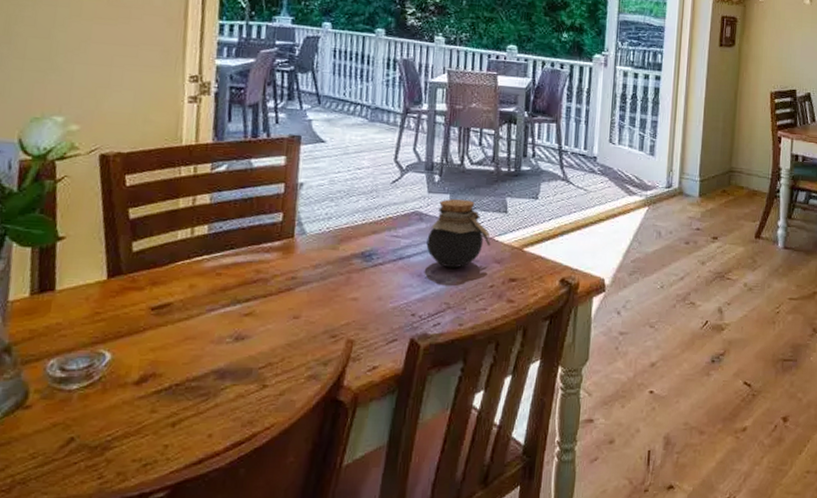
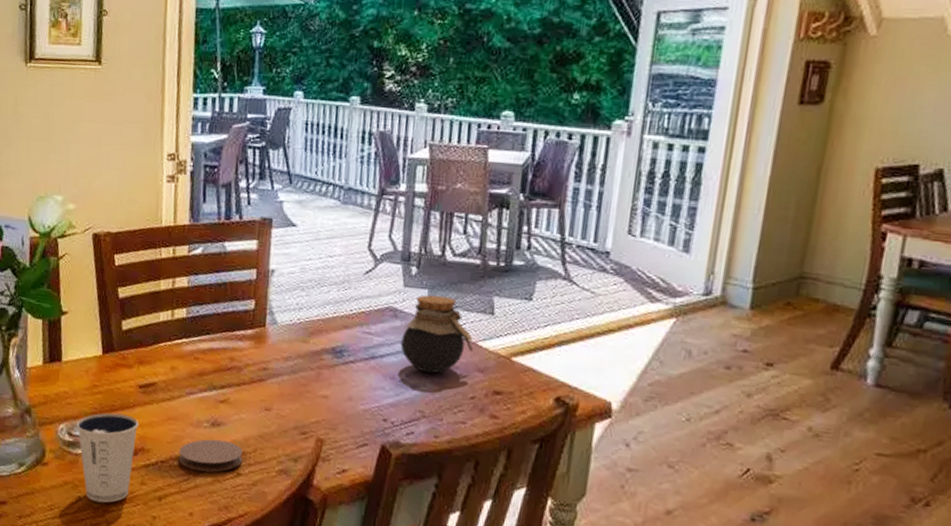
dixie cup: none [70,340,150,441] -> present [76,412,139,503]
coaster: none [196,354,270,388] -> present [179,439,243,472]

